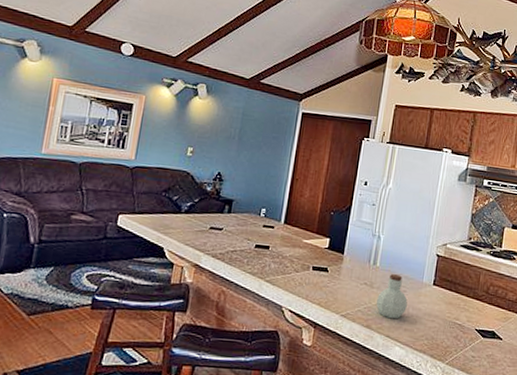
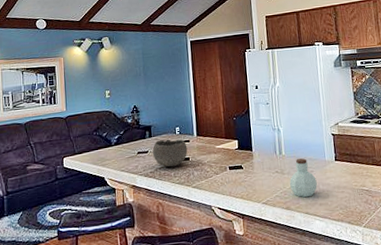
bowl: none [227,218,271,254] -> present [152,139,188,168]

